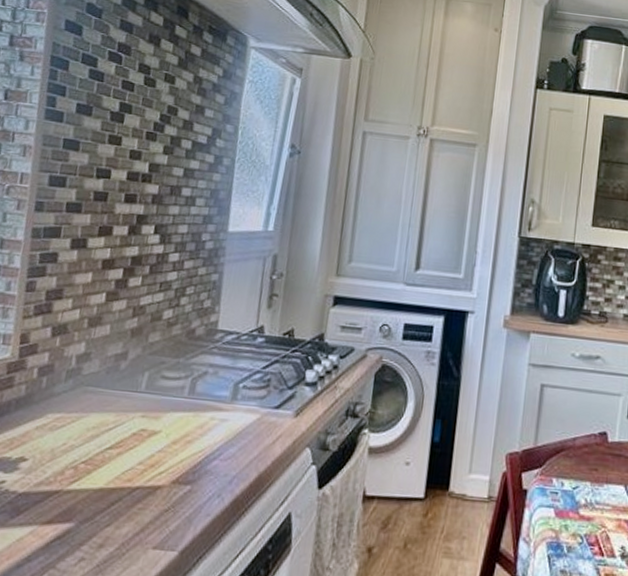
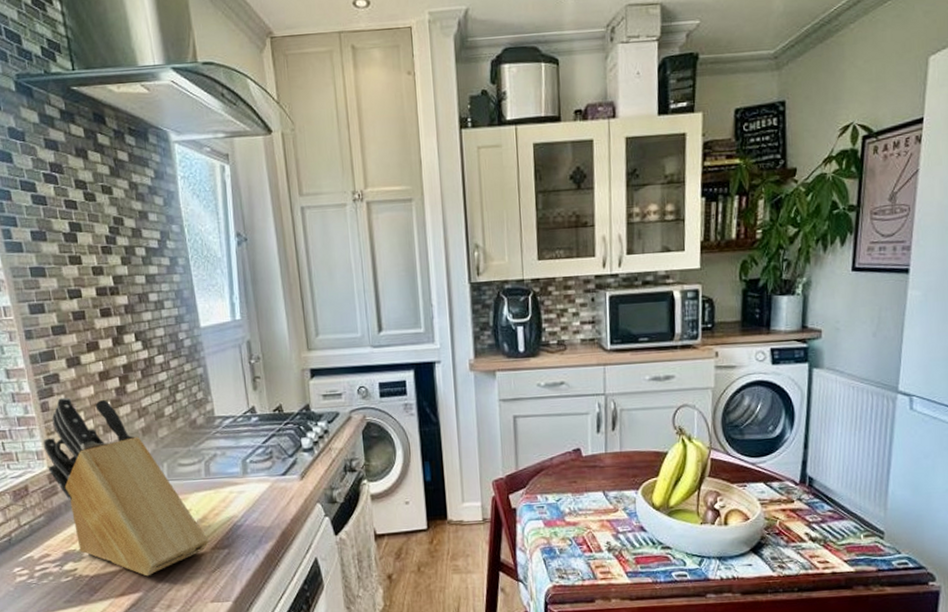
knife block: none [10,279,171,505] -> present [44,397,209,577]

